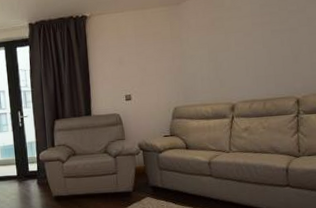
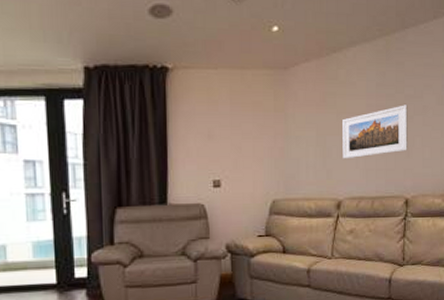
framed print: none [231,19,295,70] -> present [342,105,408,159]

